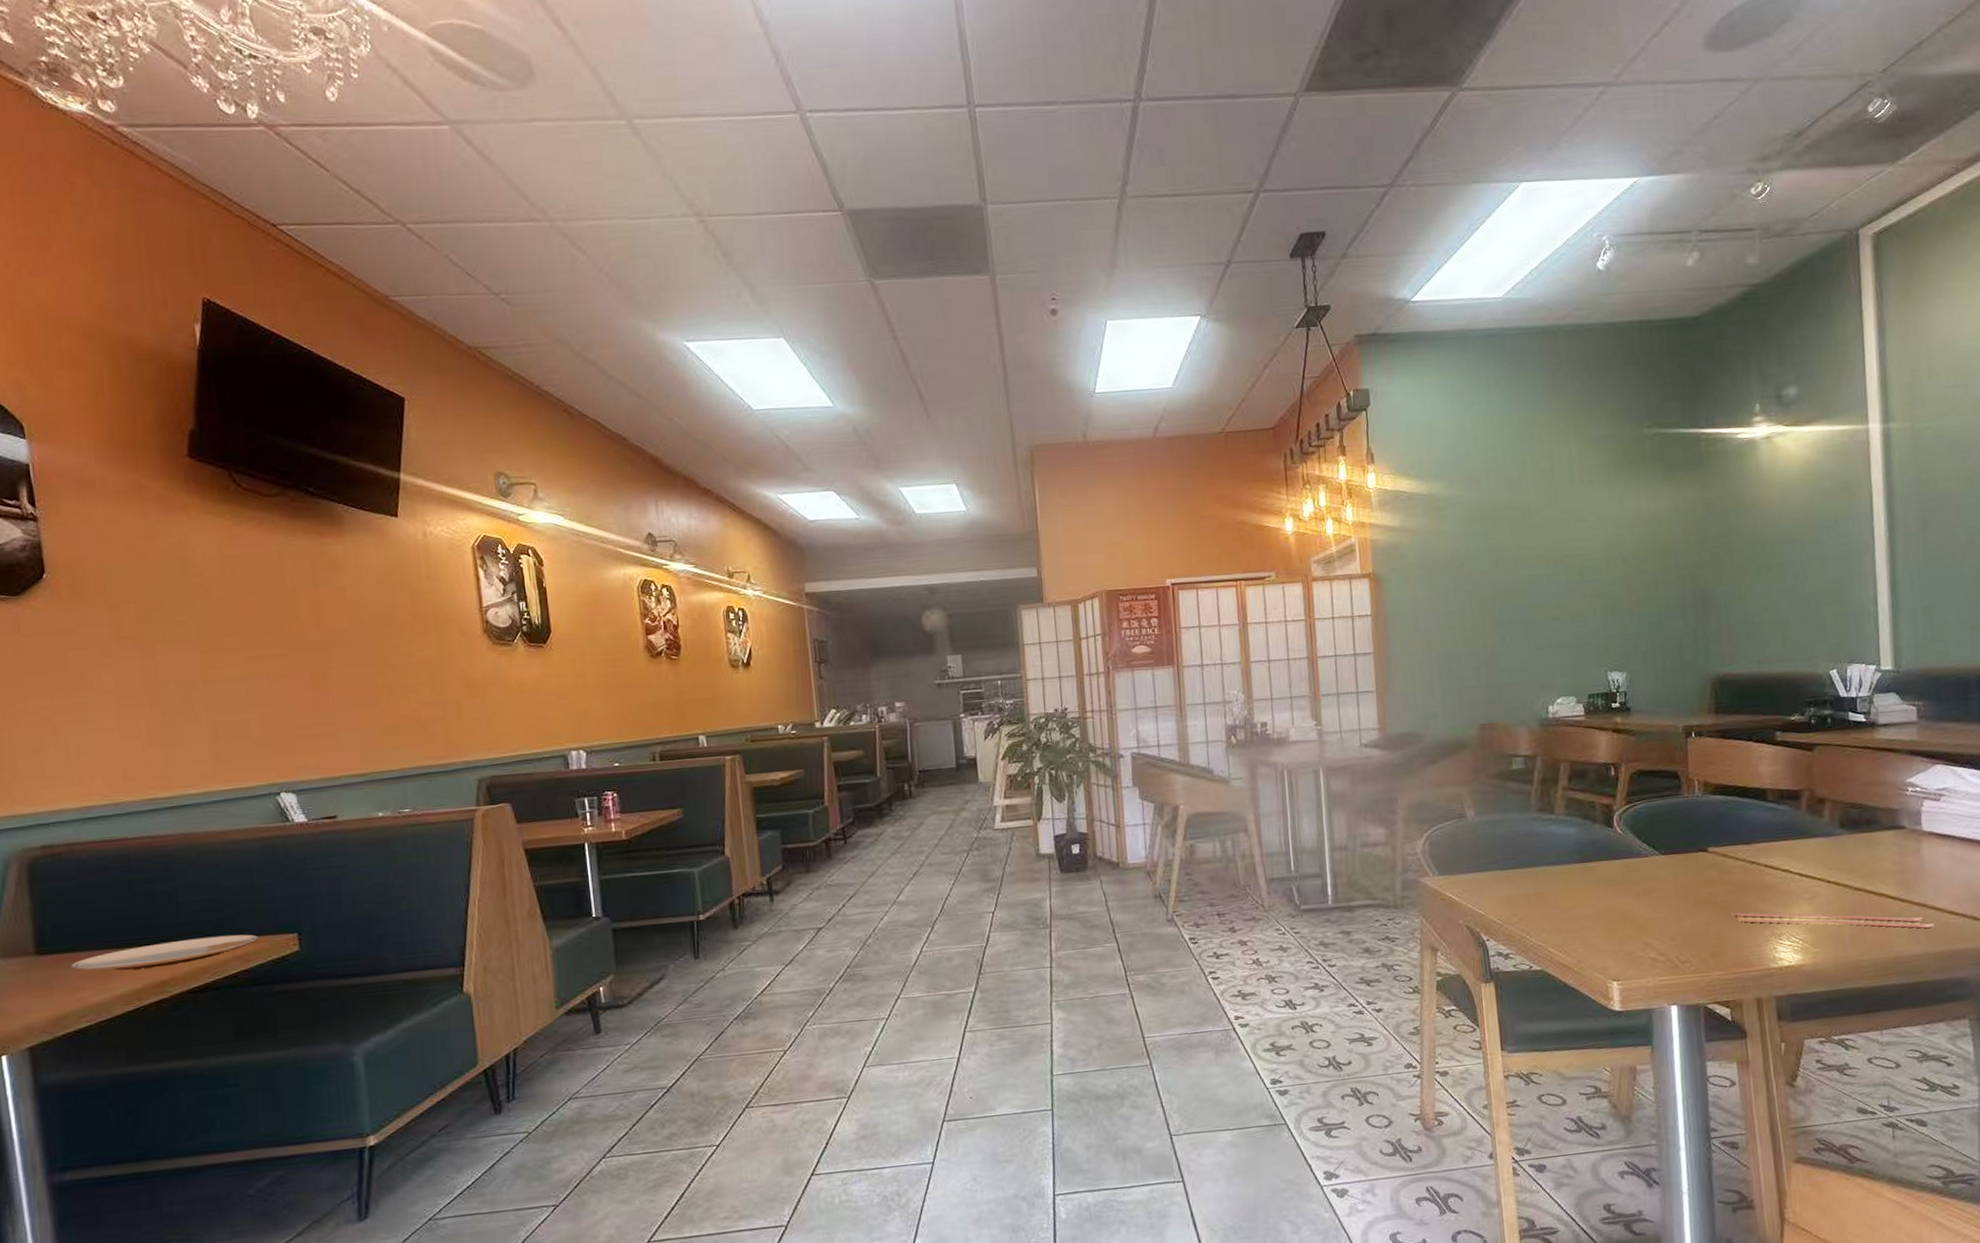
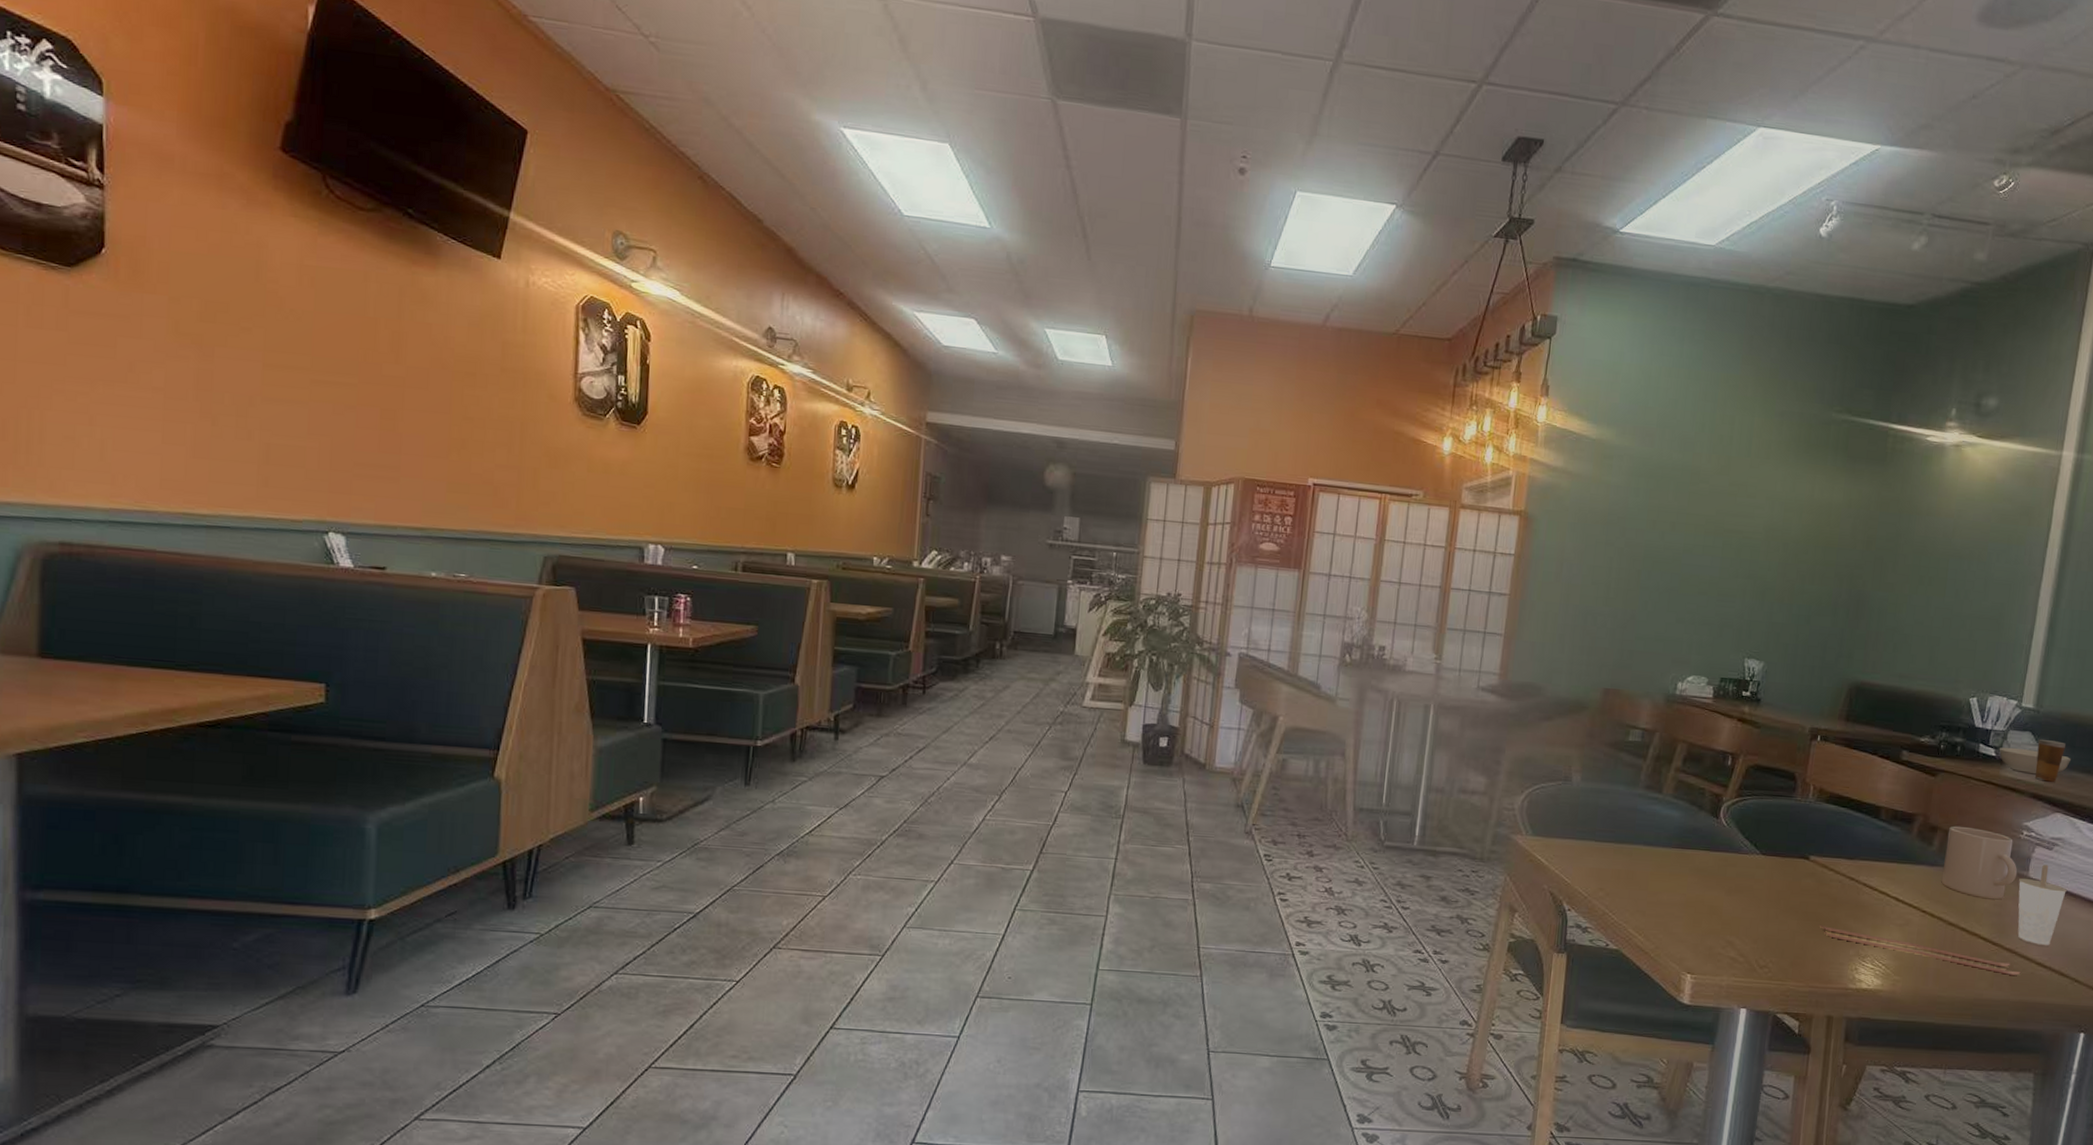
plate: present [70,934,258,971] -> none [74,668,282,694]
cup: none [1836,793,1911,860] -> present [1941,825,2018,900]
bowl: none [1867,709,1940,733] -> present [1999,747,2072,776]
beverage cup: none [1904,696,1932,738] -> present [2035,739,2067,783]
cup: none [1914,816,1963,896] -> present [2017,864,2068,948]

